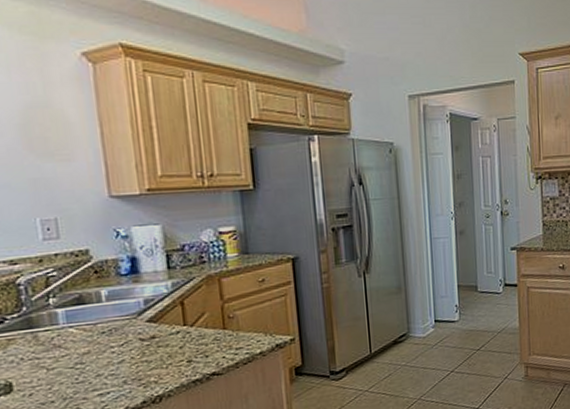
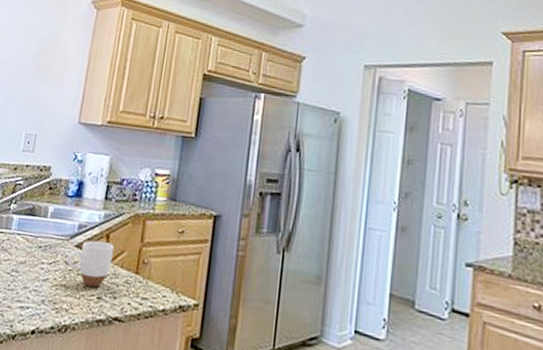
mug: none [140,309,194,355] -> present [66,240,114,288]

